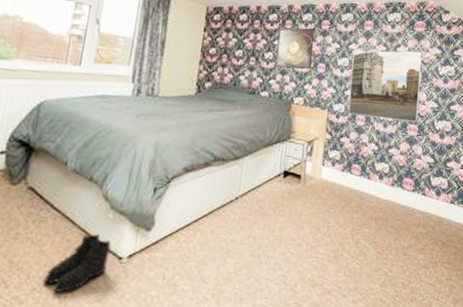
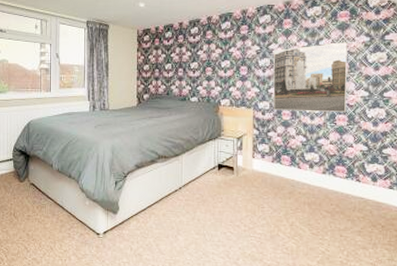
boots: present [43,233,112,293] -> none [50,216,91,257]
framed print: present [275,27,315,70] -> none [200,34,234,76]

